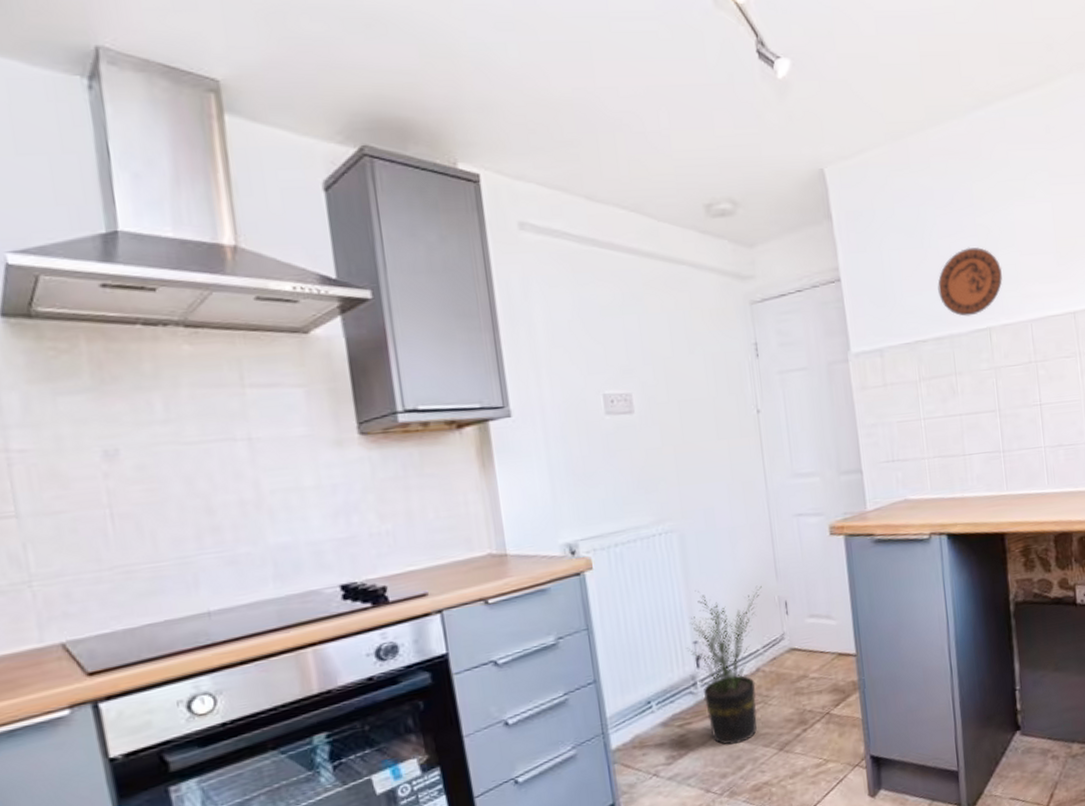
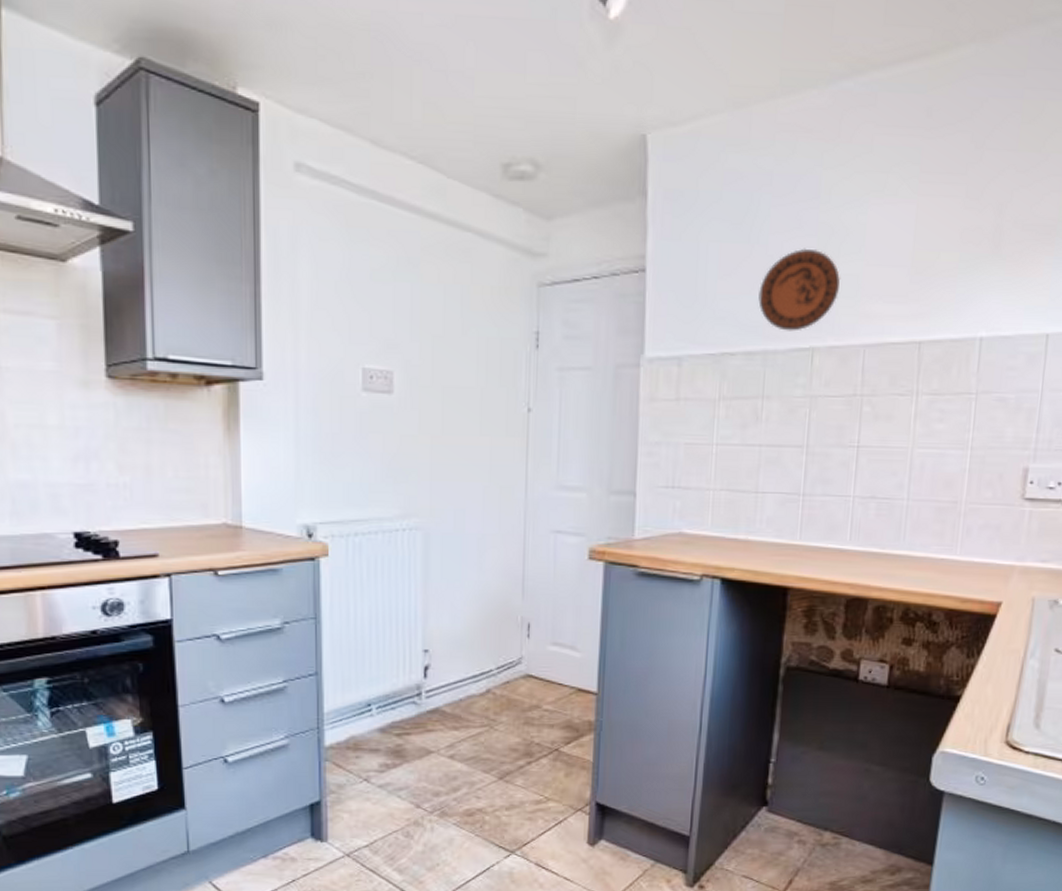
potted plant: present [686,585,762,745] -> none [415,596,505,765]

